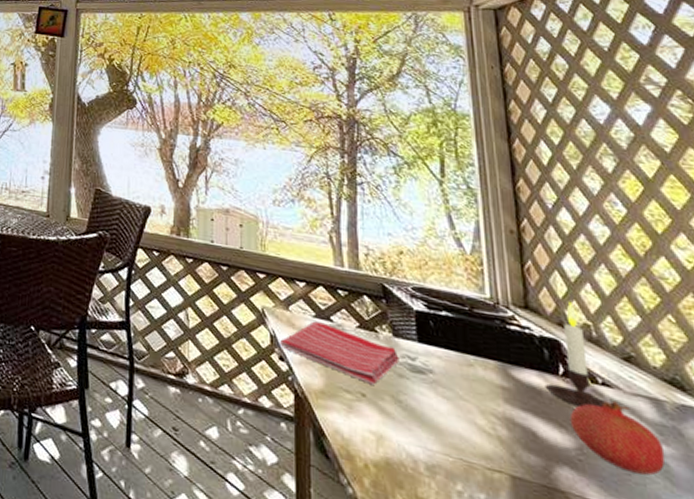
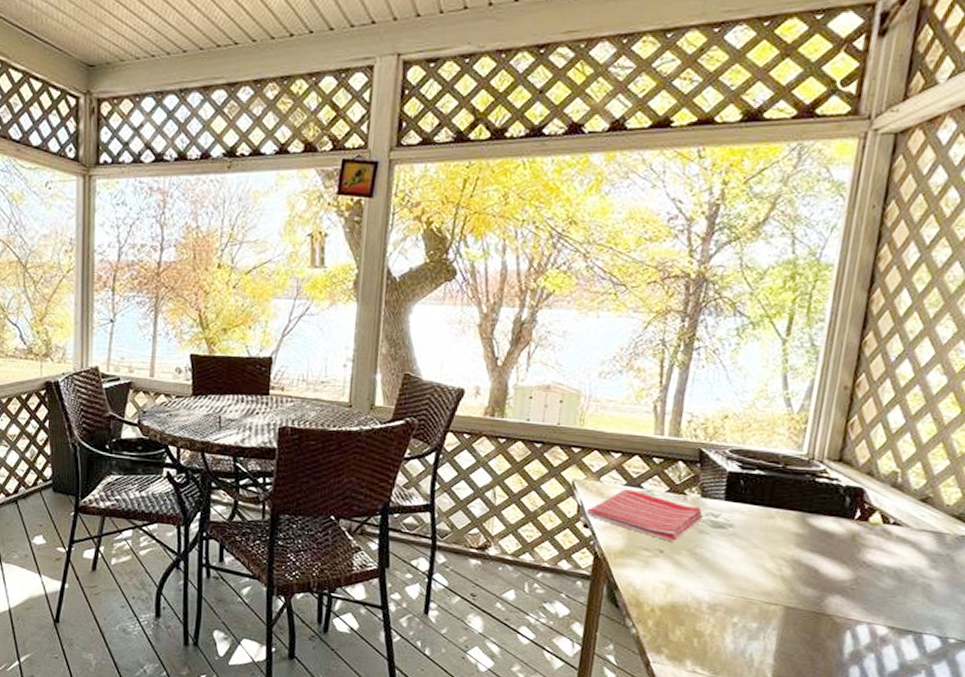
candle: present [545,301,607,408] -> none [837,451,892,545]
fruit: present [569,400,665,476] -> none [852,537,933,596]

